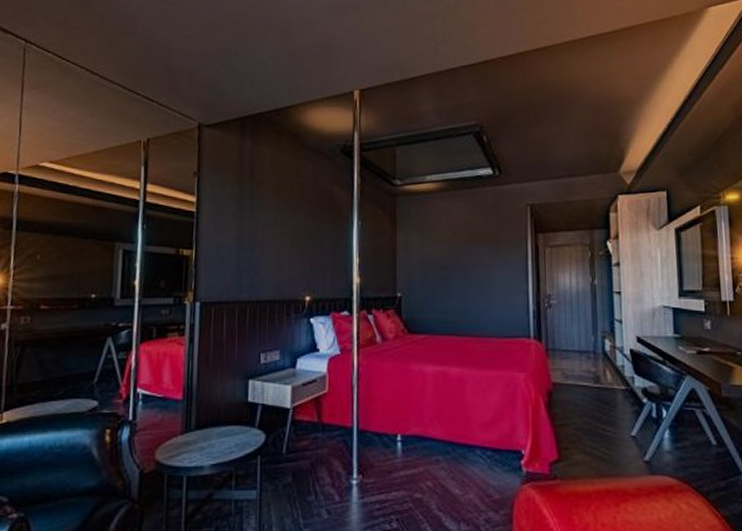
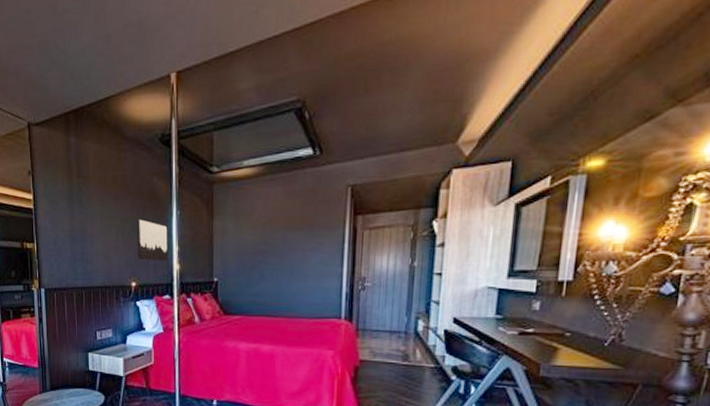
wall art: none [313,227,348,274] -> present [137,218,168,261]

